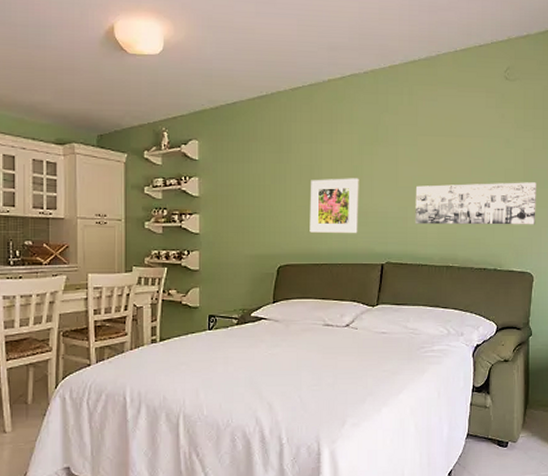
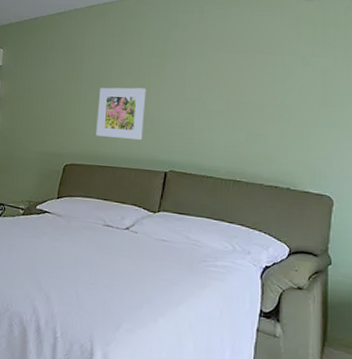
wall art: present [415,182,537,225] -> none [201,98,338,146]

